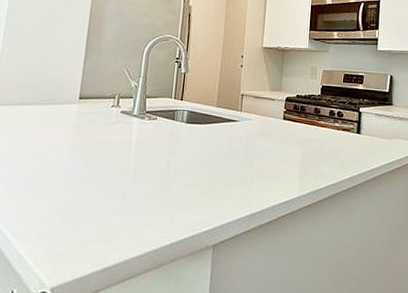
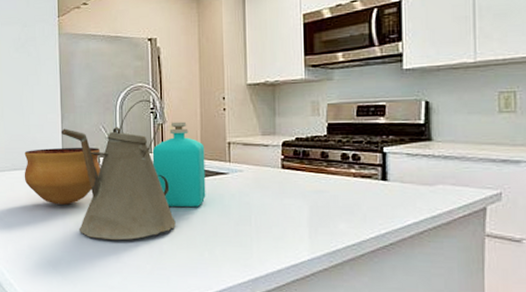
bowl: none [32,85,120,143] -> present [24,148,101,205]
kettle: none [82,49,186,180] -> present [62,99,176,241]
soap bottle: none [171,72,221,149] -> present [152,121,206,207]

